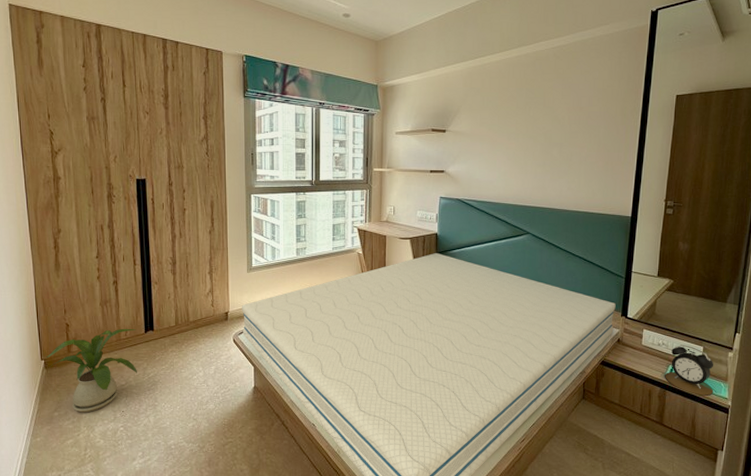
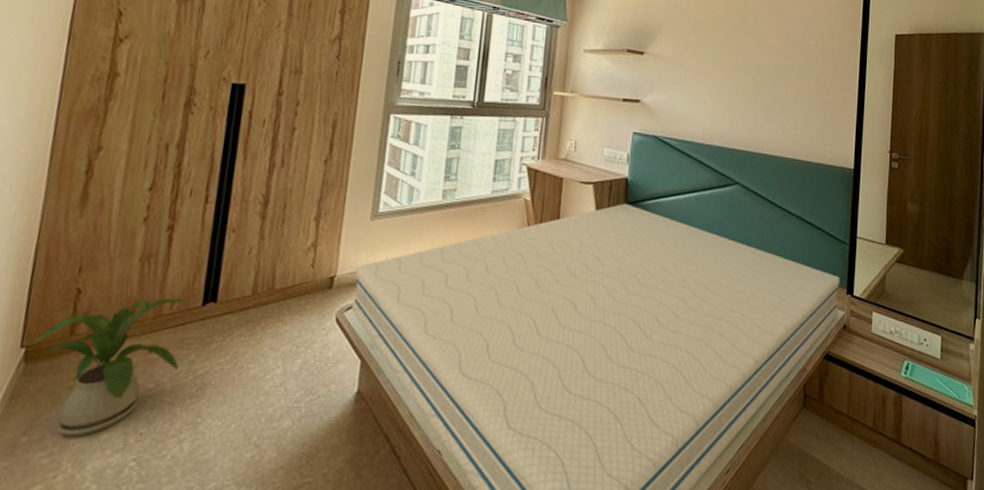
alarm clock: present [665,345,714,396] -> none [900,333,956,402]

